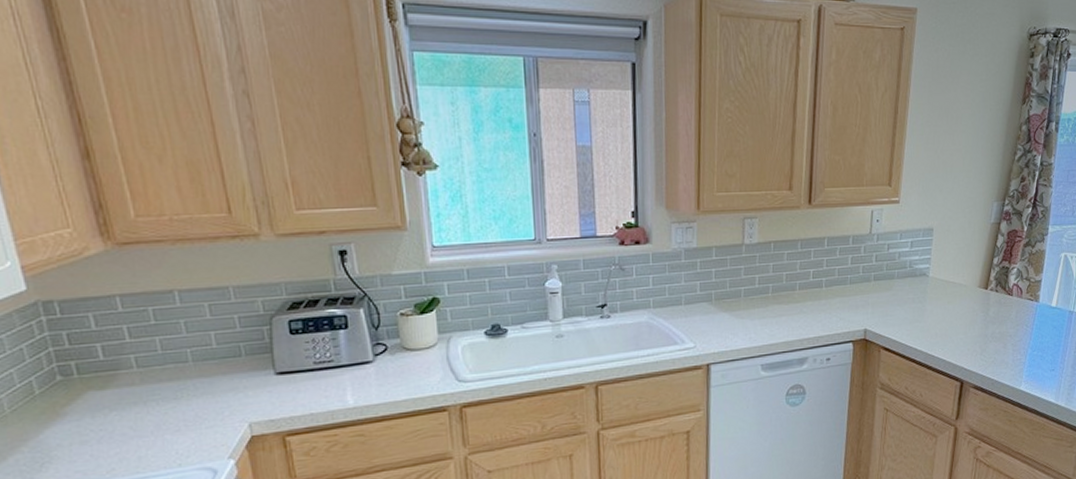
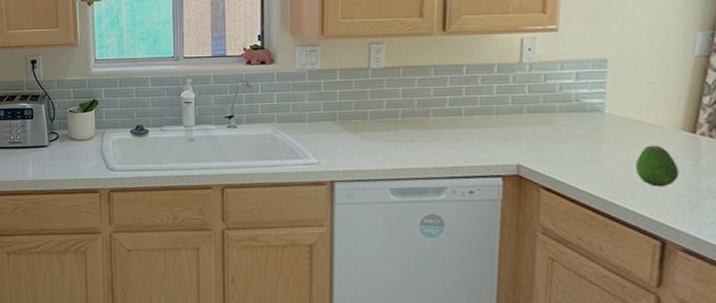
fruit: none [948,302,975,338] -> present [636,145,680,187]

